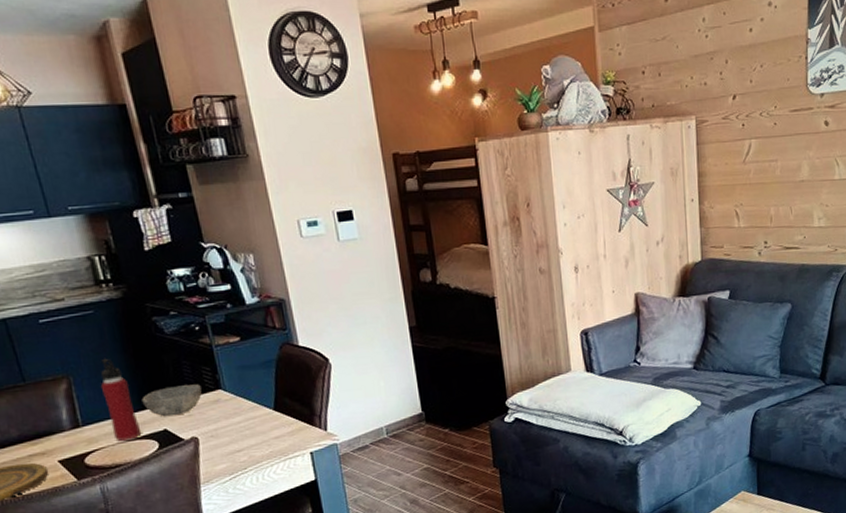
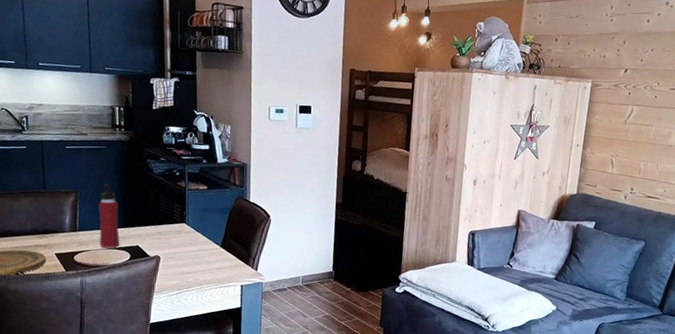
bowl: present [141,384,202,417] -> none [125,214,171,237]

